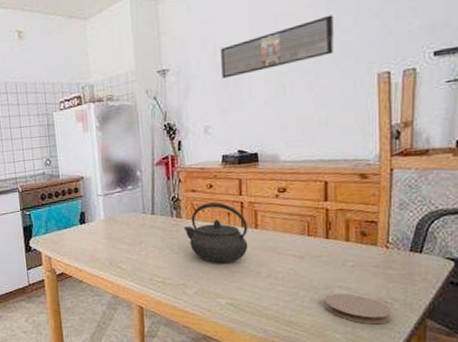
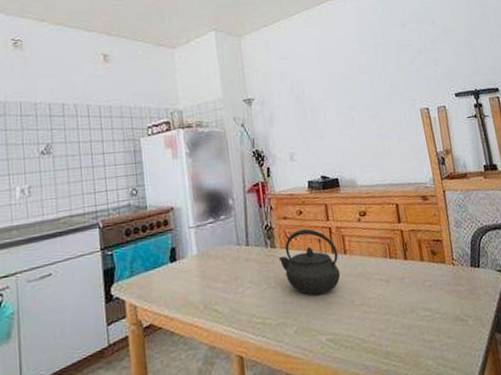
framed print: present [221,15,333,79] -> none [297,60,386,109]
coaster: present [325,294,392,325] -> none [413,314,470,345]

